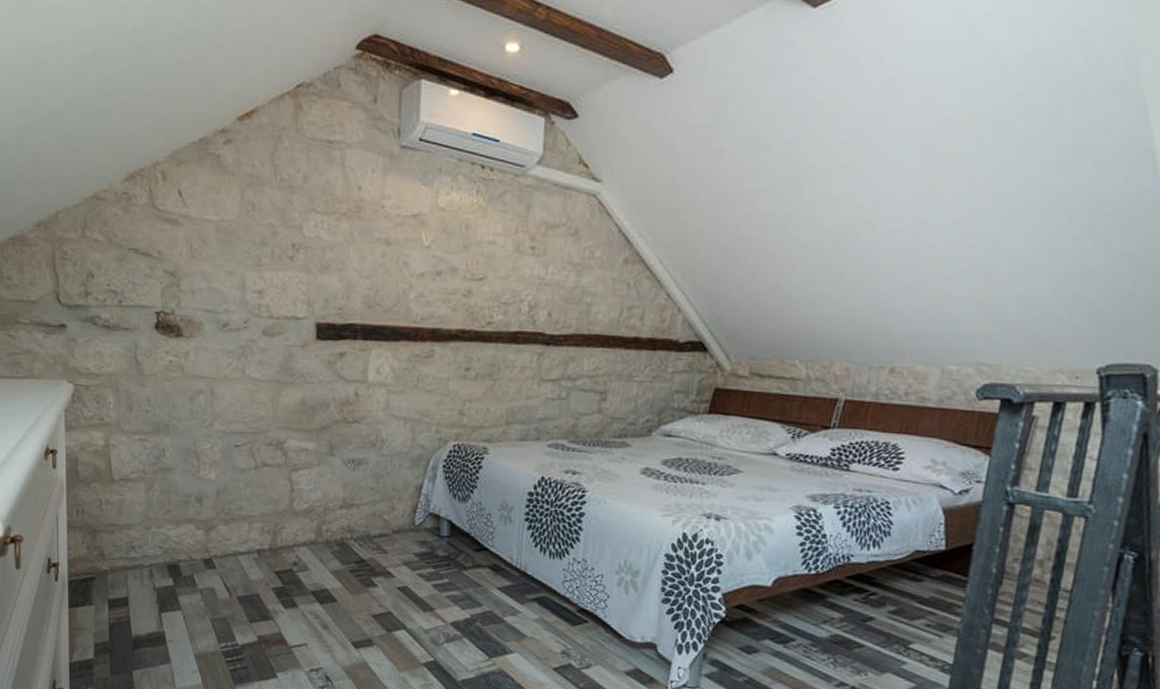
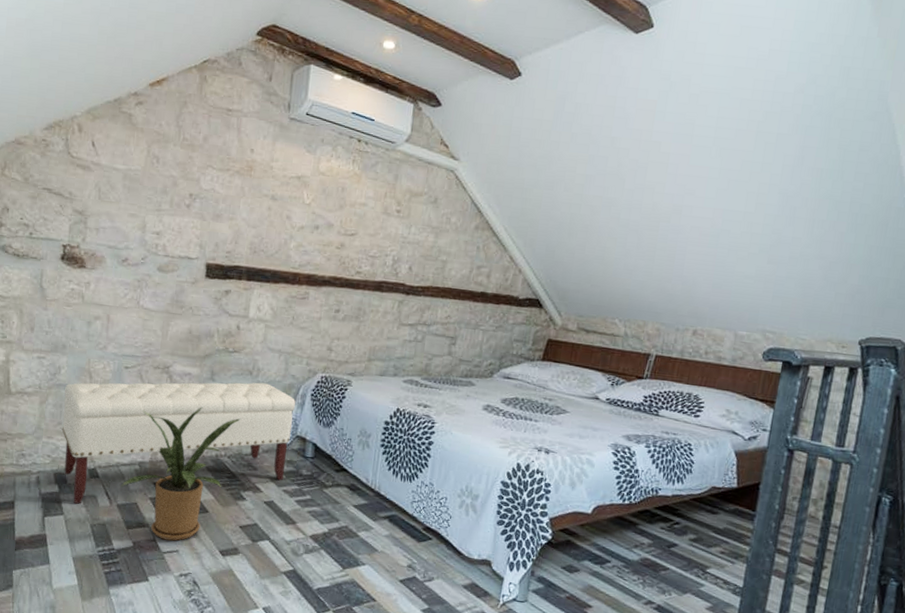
bench: none [171,455,426,598] -> present [61,382,296,504]
house plant: none [239,484,366,634] -> present [120,406,241,541]

